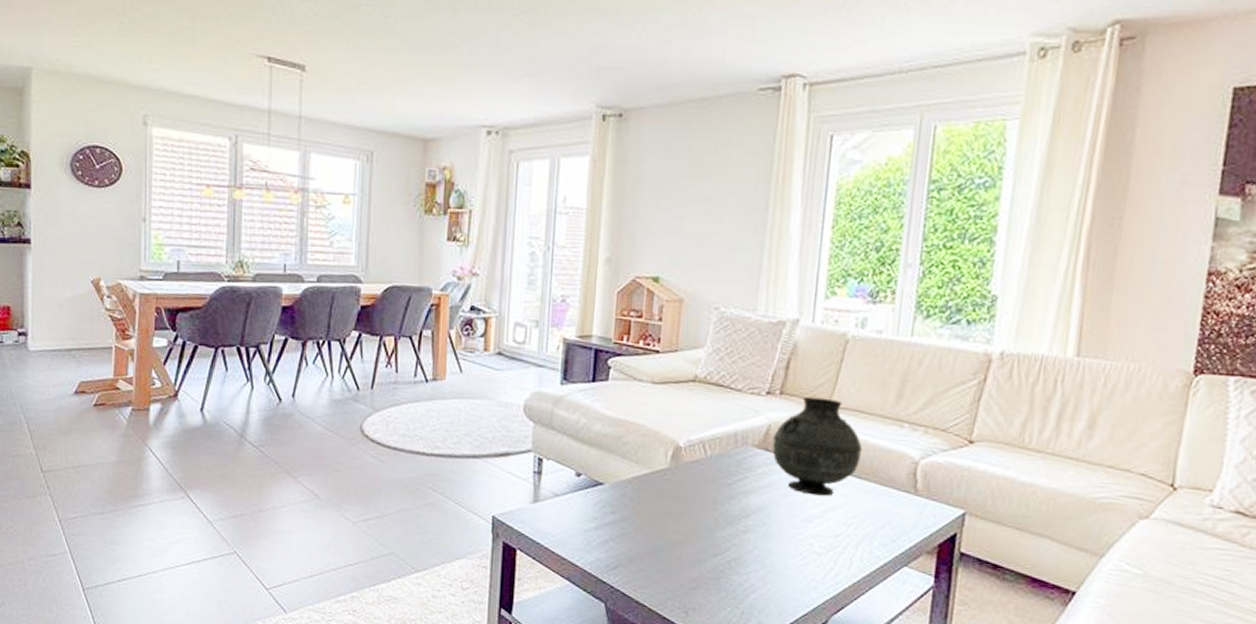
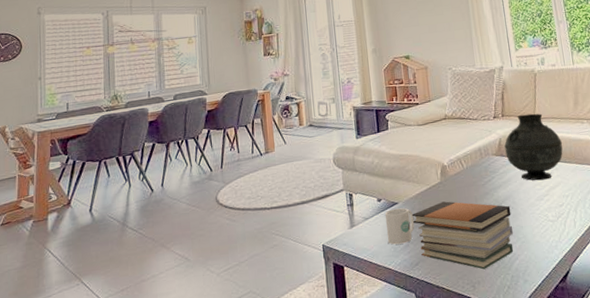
mug: none [580,490,623,538] -> present [384,208,415,245]
book stack: none [619,495,762,595] -> present [411,201,514,270]

